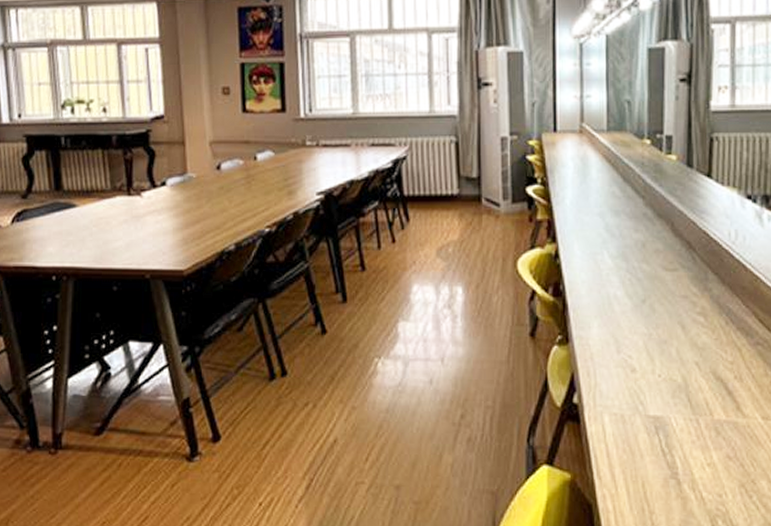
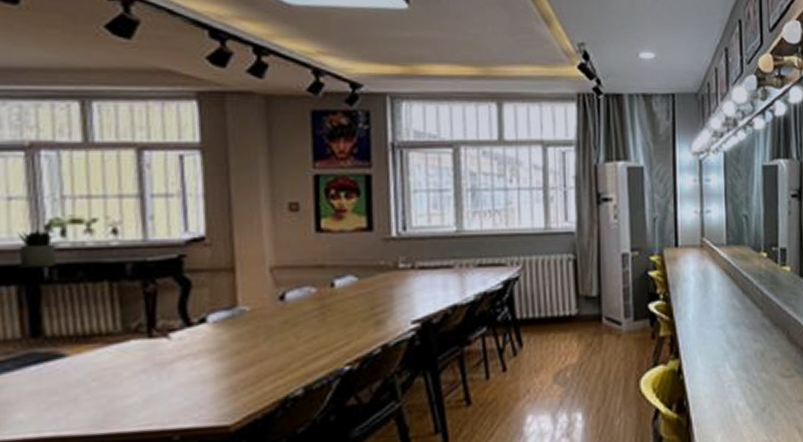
planter: none [45,108,69,138] -> present [17,229,57,269]

